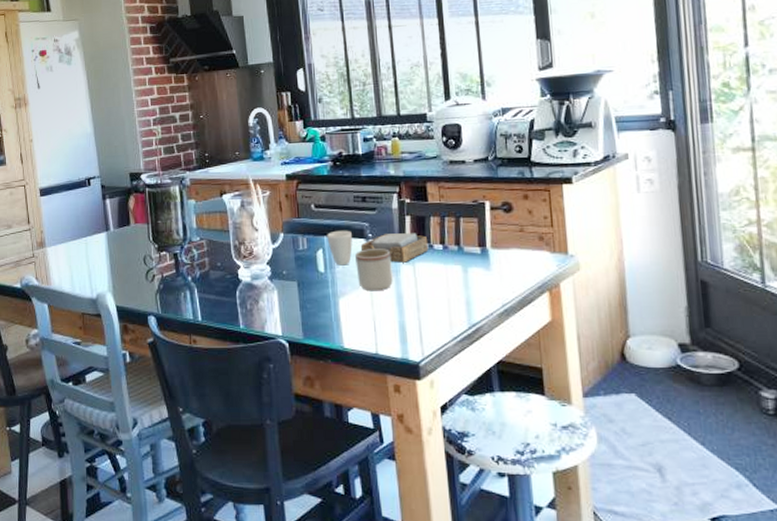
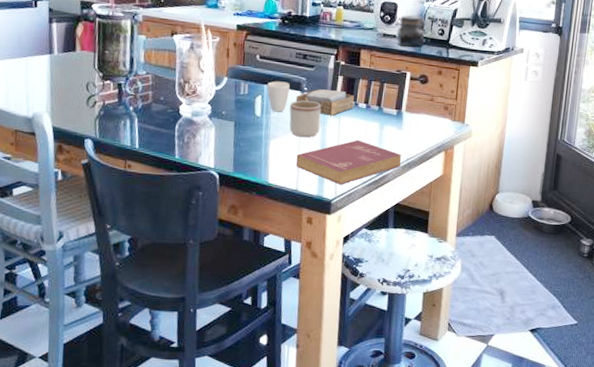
book: none [371,287,497,343] -> present [296,139,401,185]
jar: none [460,134,501,172] -> present [394,15,426,47]

